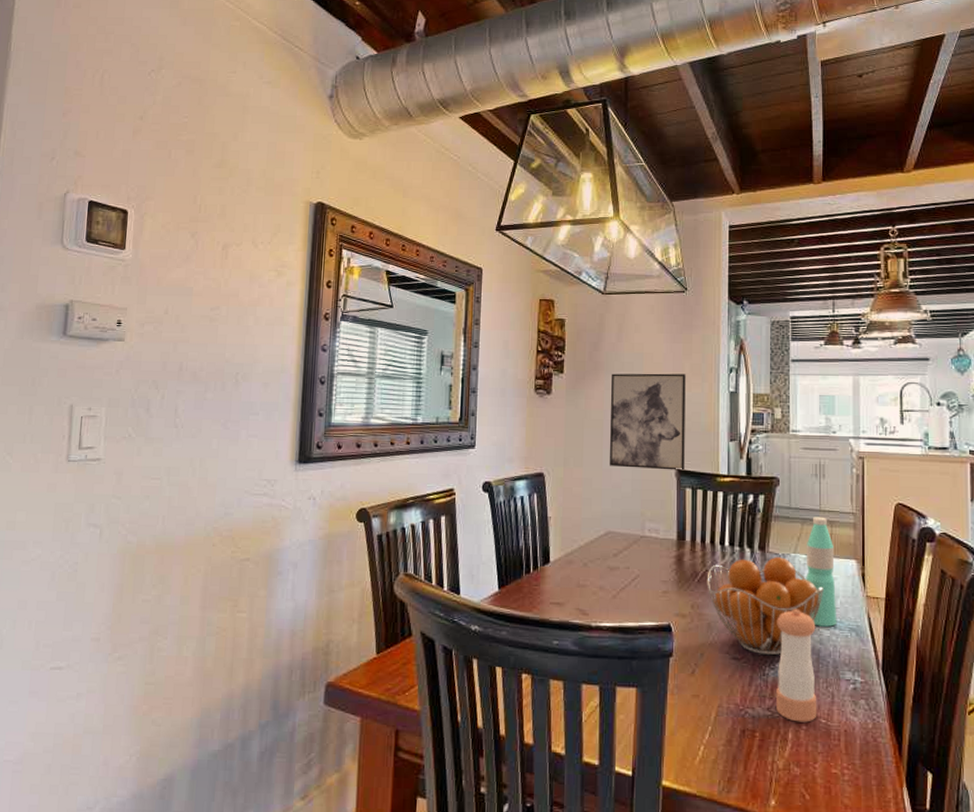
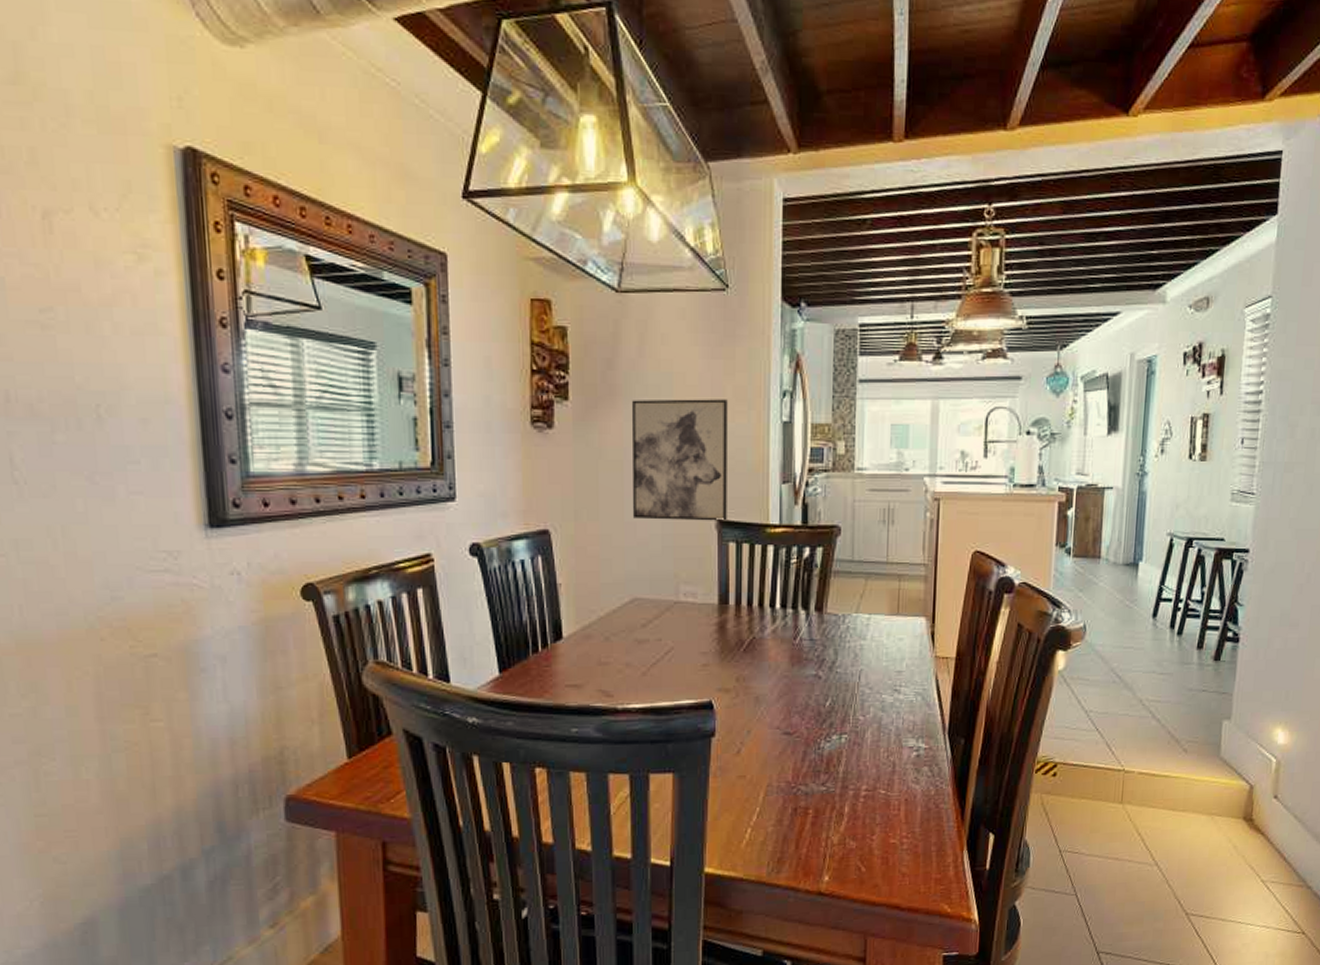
fruit basket: present [707,557,823,656] -> none [754,618,888,728]
pepper shaker: present [776,609,817,723] -> none [832,675,878,795]
water bottle: present [806,516,837,627] -> none [868,570,902,693]

